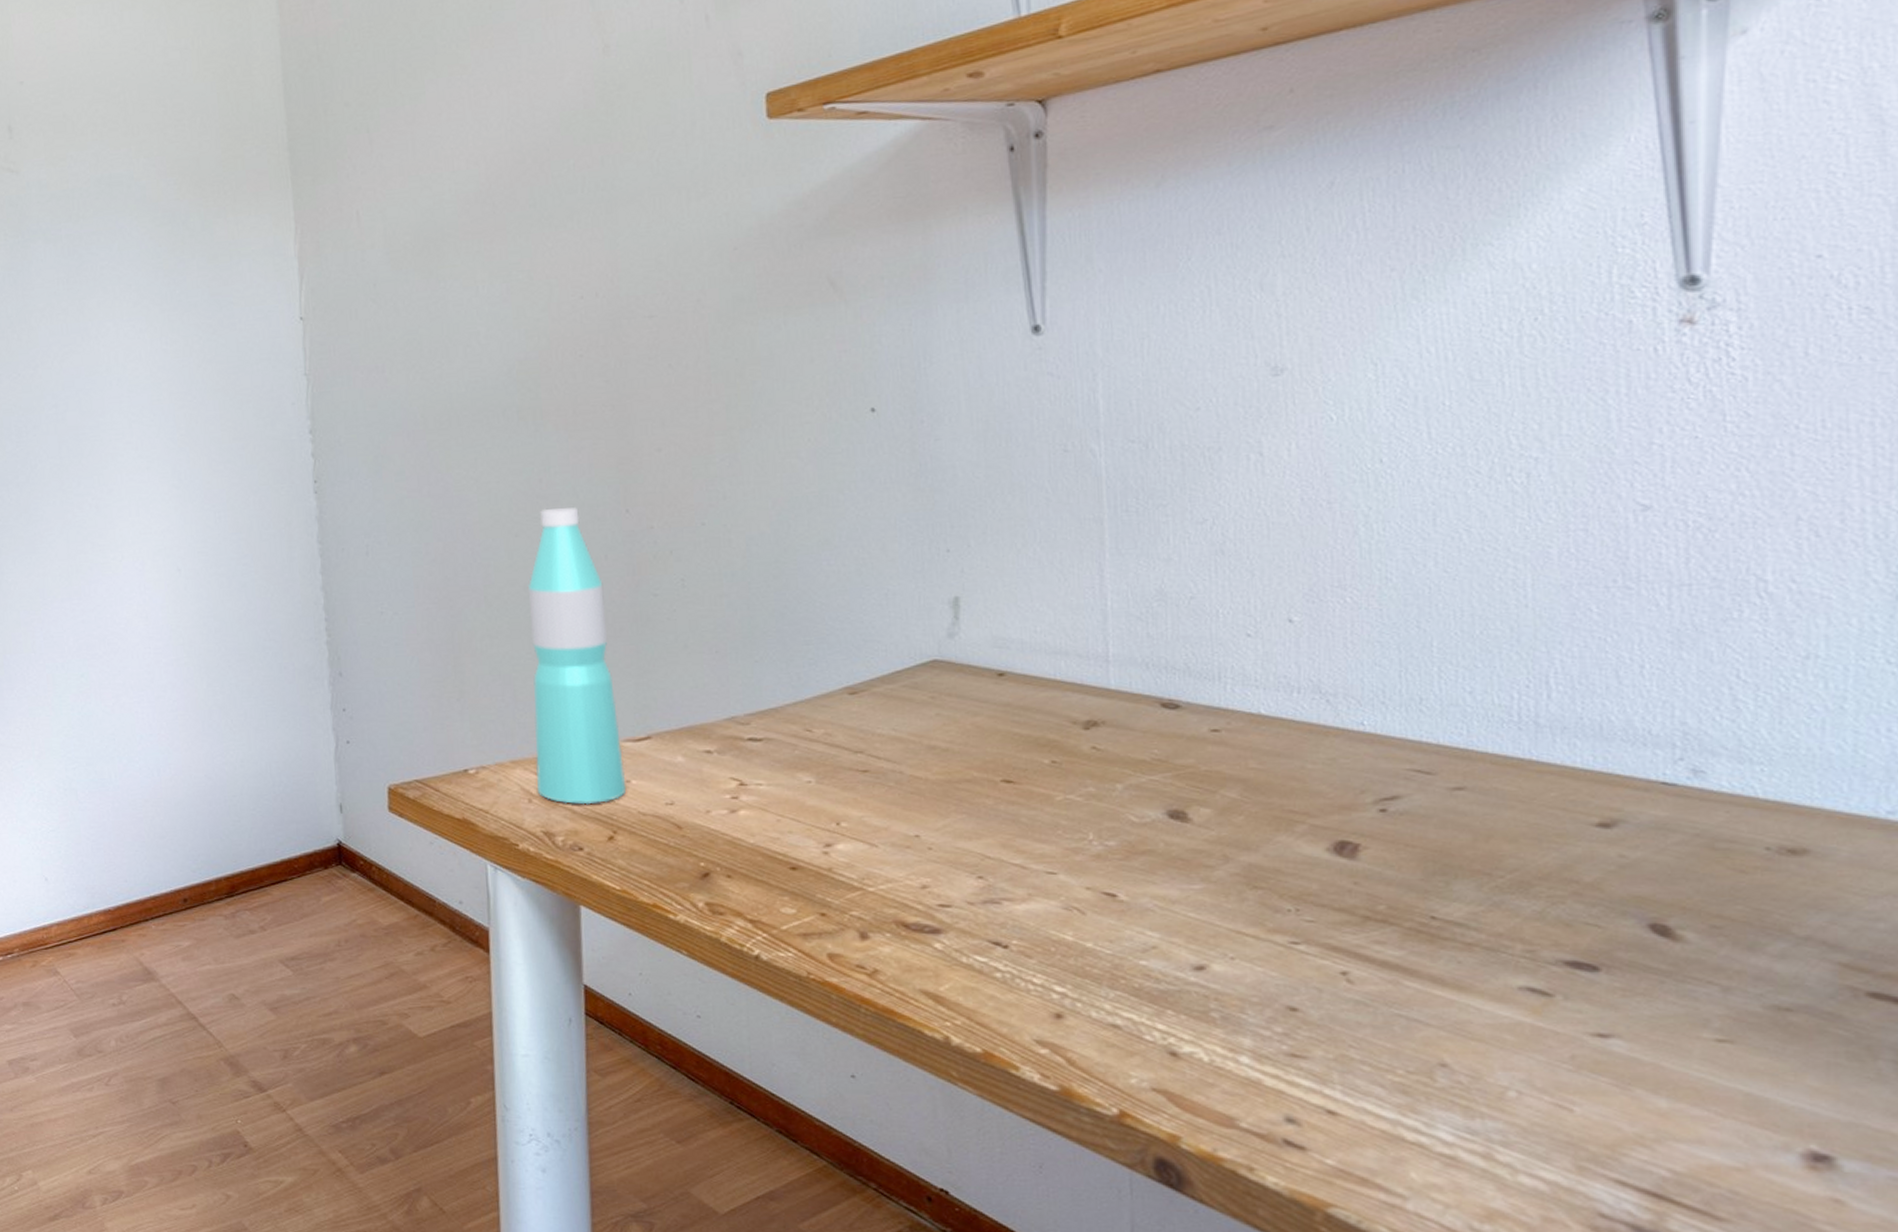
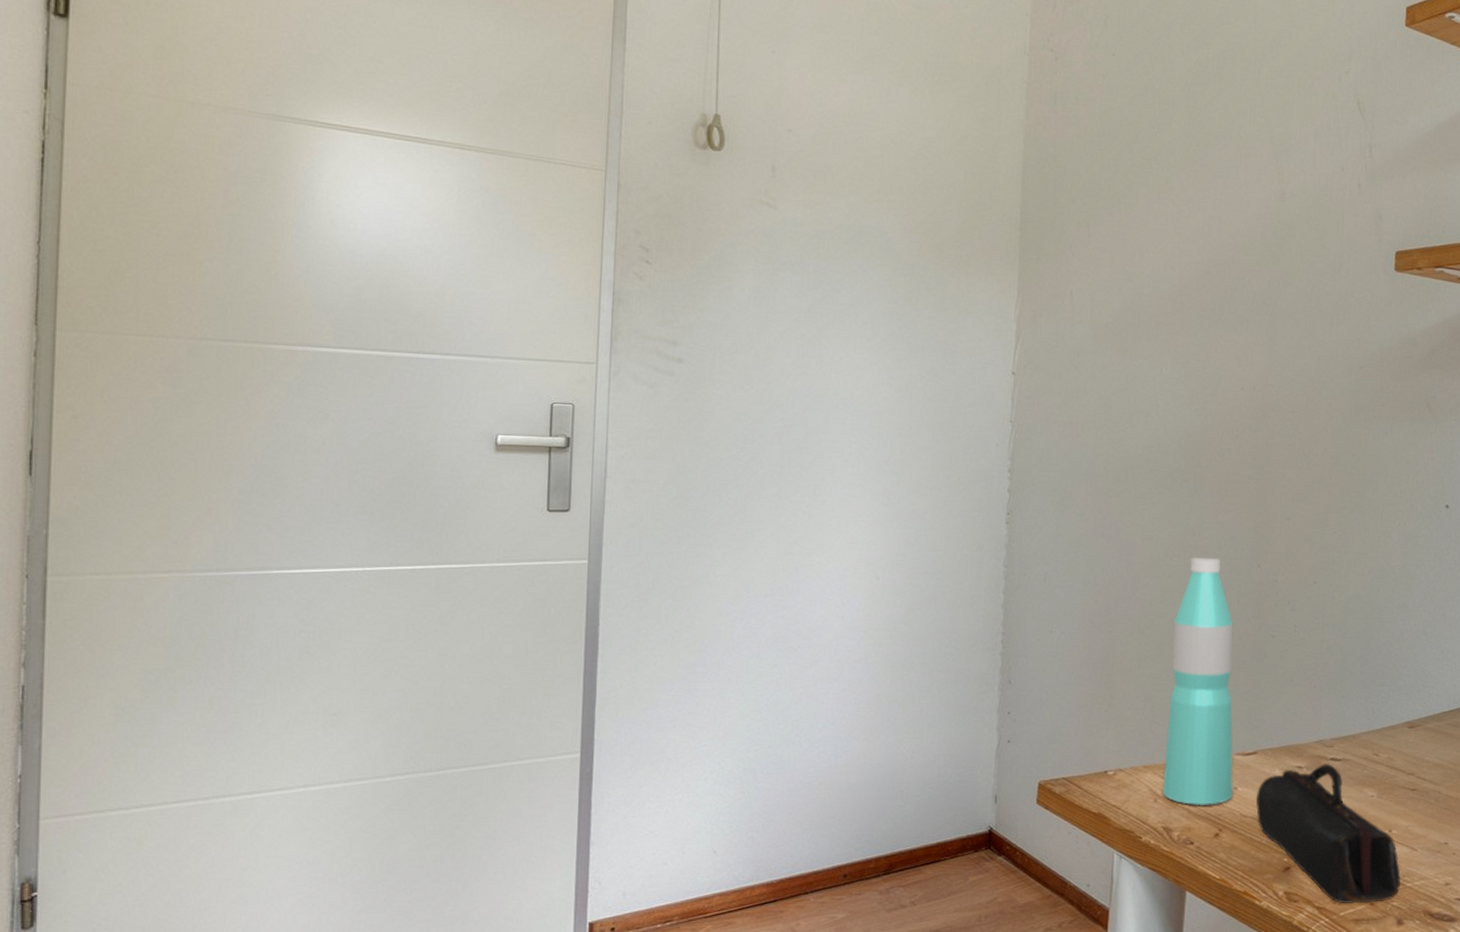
pencil case: none [655,744,859,915] -> present [1255,763,1401,903]

